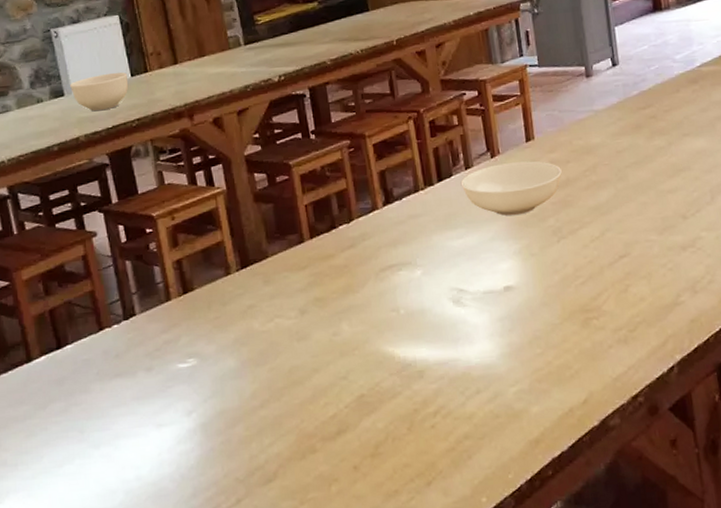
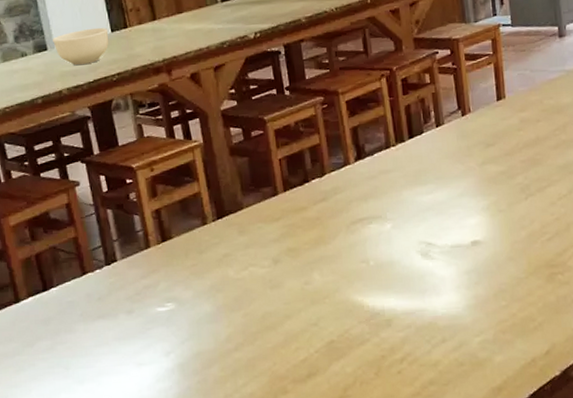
bowl: present [460,161,562,216] -> none [431,119,532,173]

